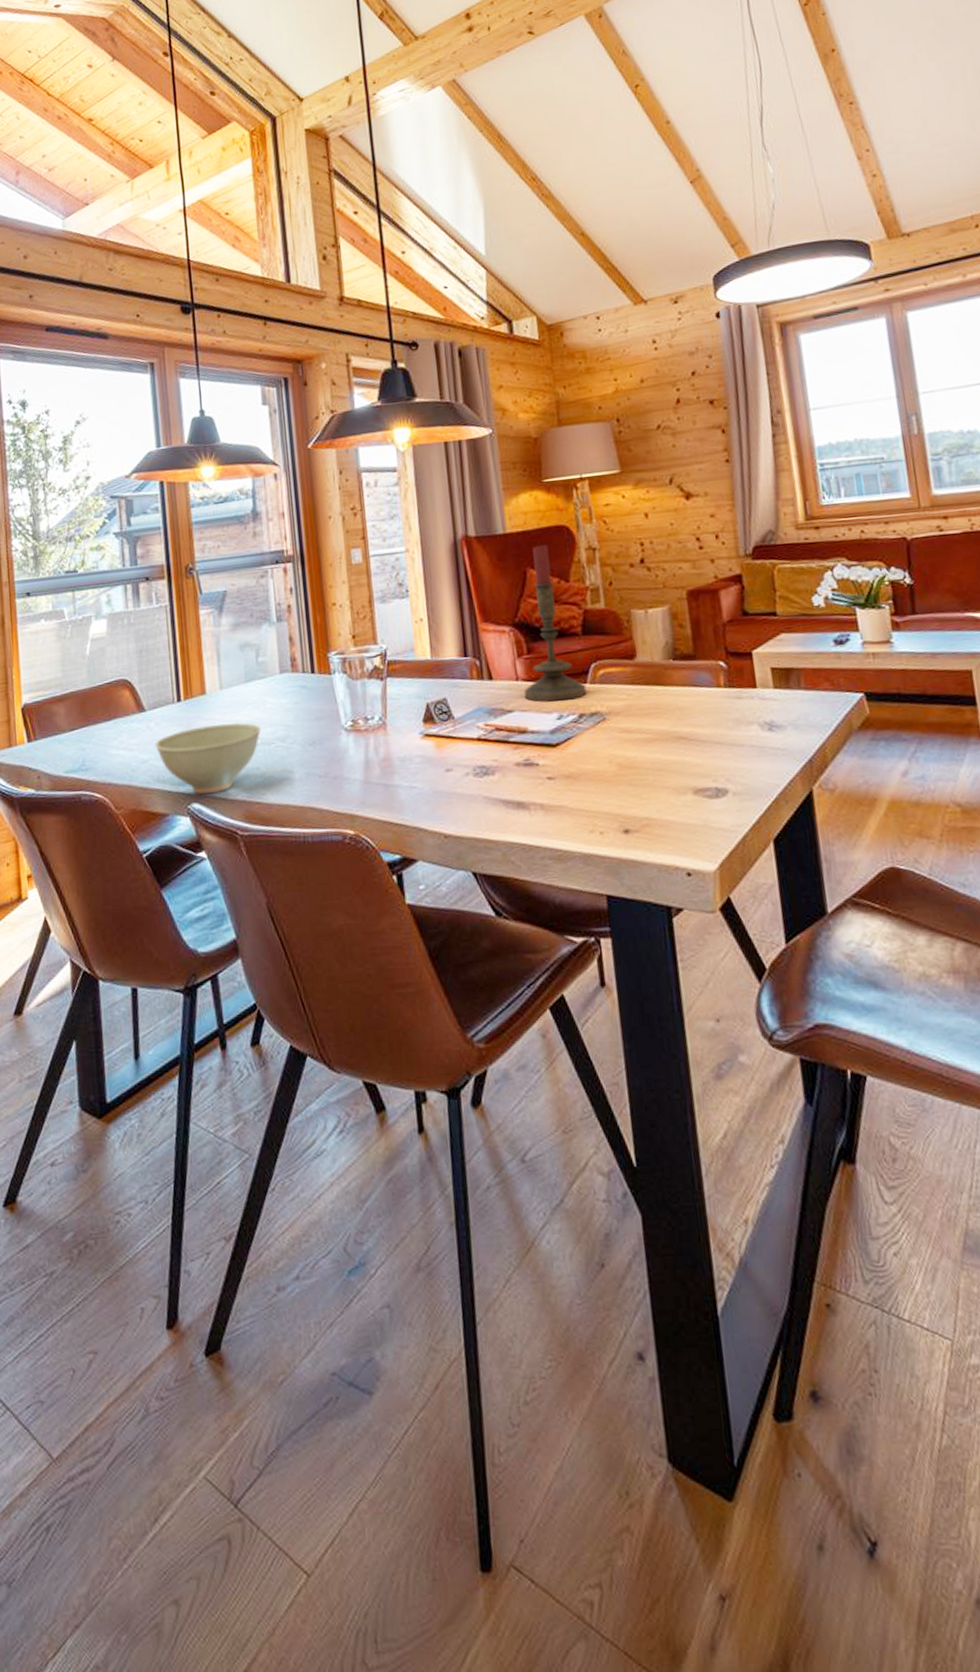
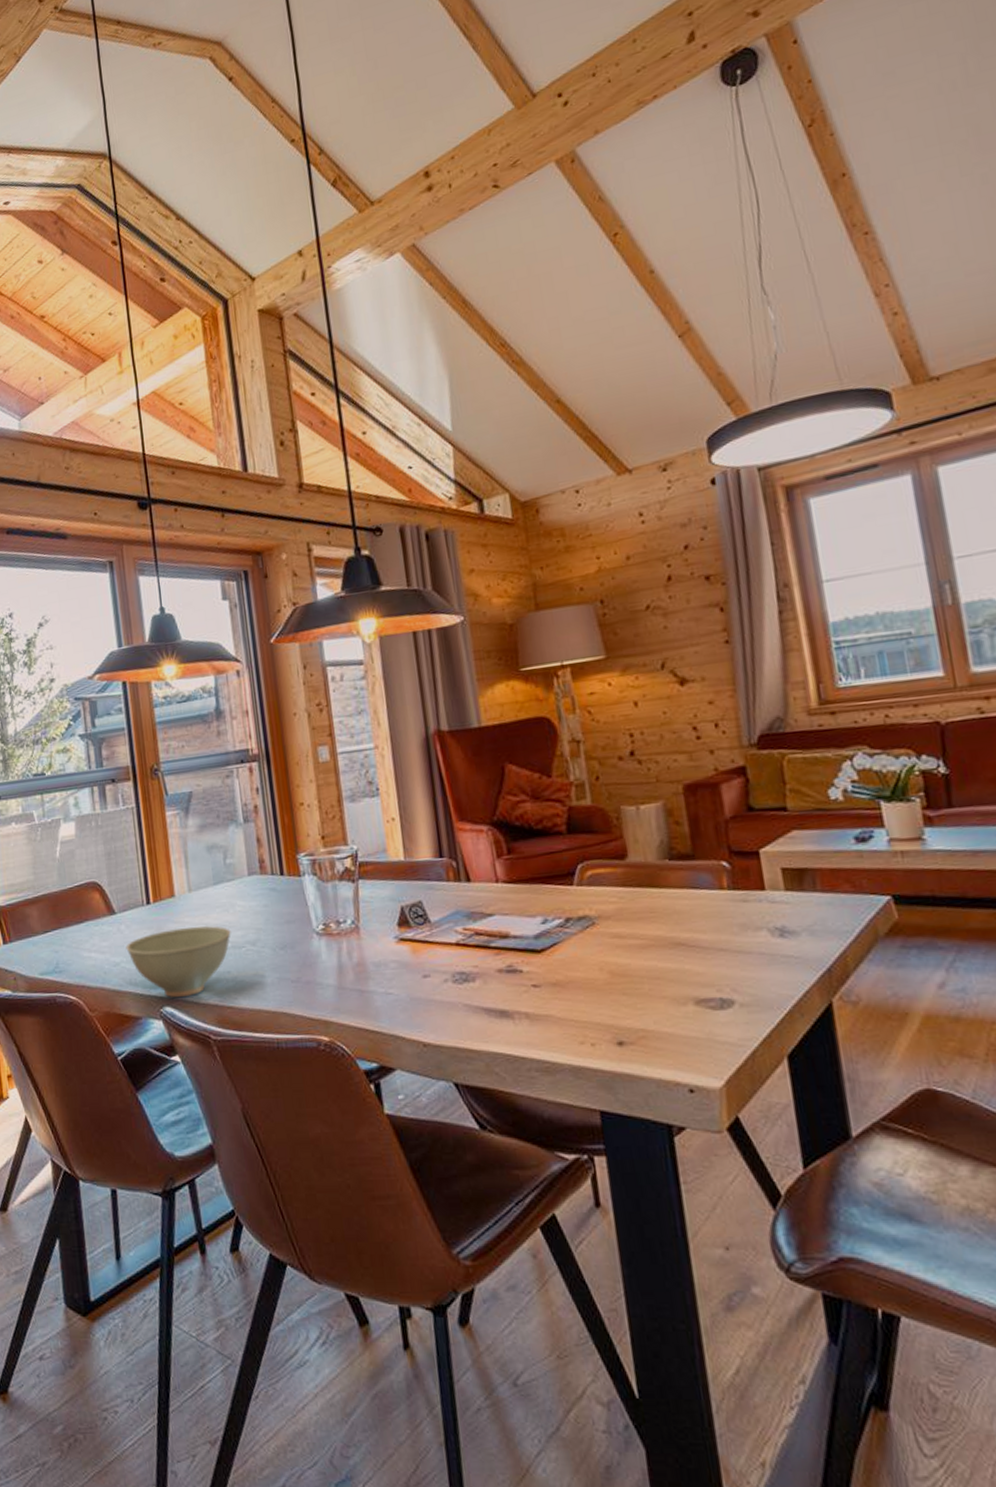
candle: present [524,541,587,703] -> none [505,734,574,906]

